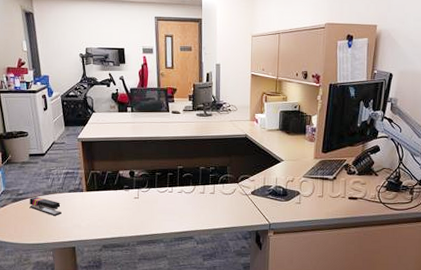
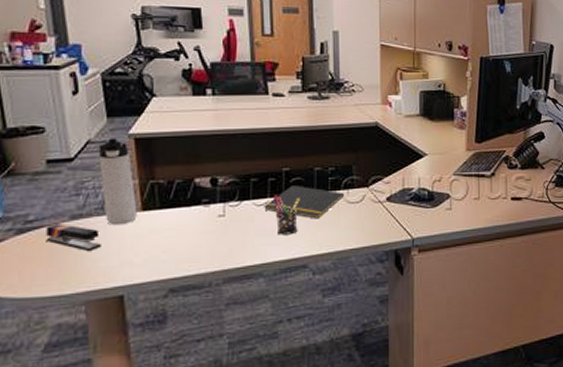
thermos bottle: none [59,141,83,200] -> present [98,138,137,226]
notepad: none [164,179,221,204] -> present [264,186,345,219]
pen holder: none [170,185,189,214] -> present [272,195,300,235]

